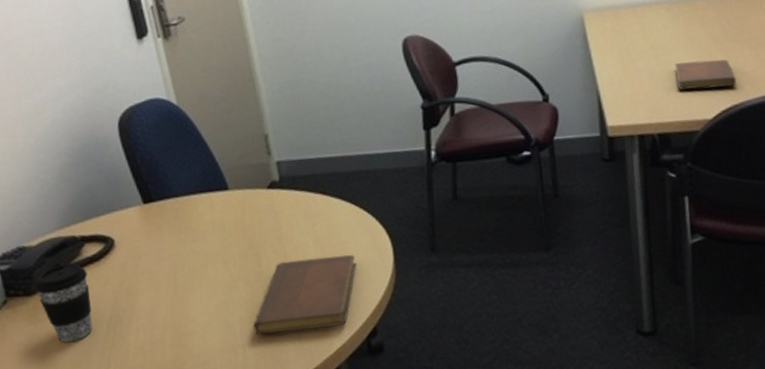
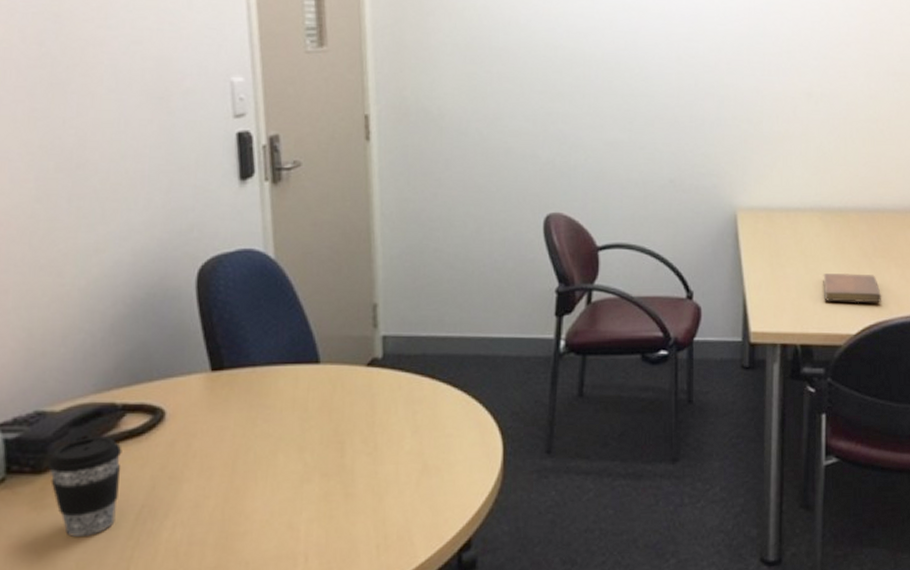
notebook: present [253,254,357,335] -> none [323,450,459,541]

